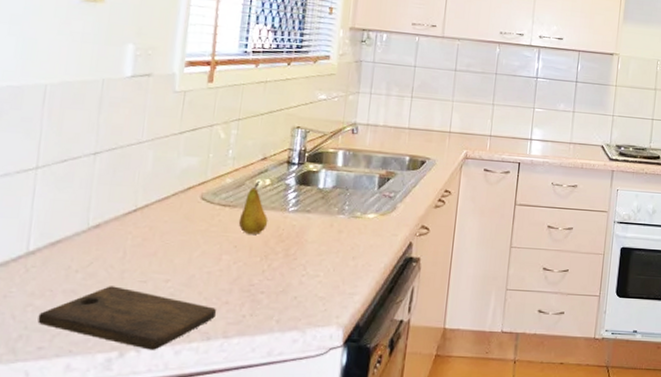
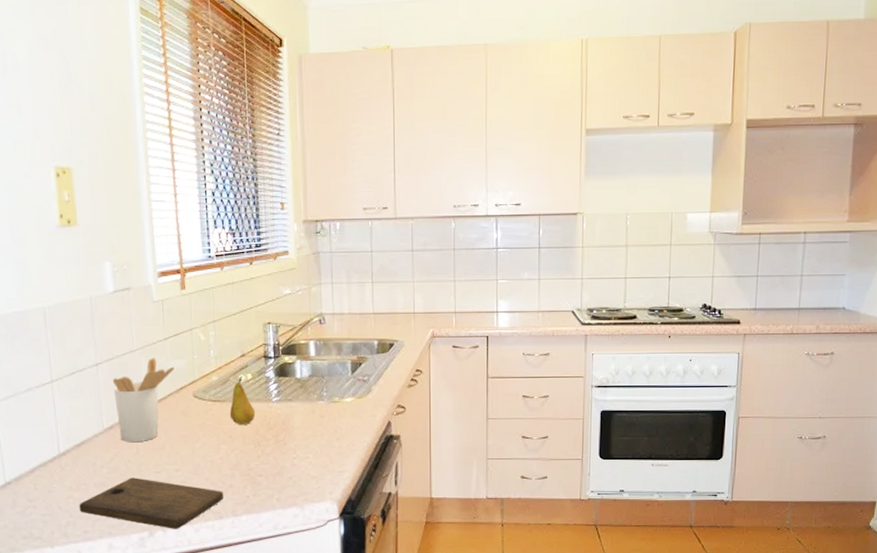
utensil holder: none [106,152,185,246] -> present [112,358,174,443]

